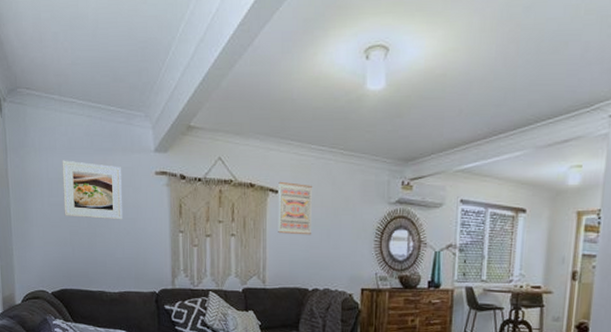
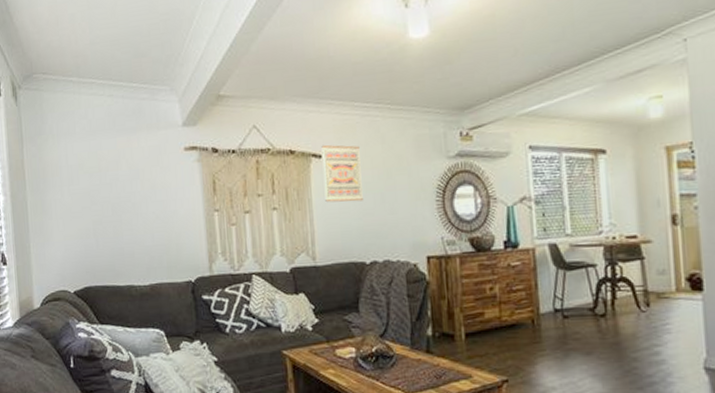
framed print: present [62,160,122,220] -> none [82,144,151,205]

